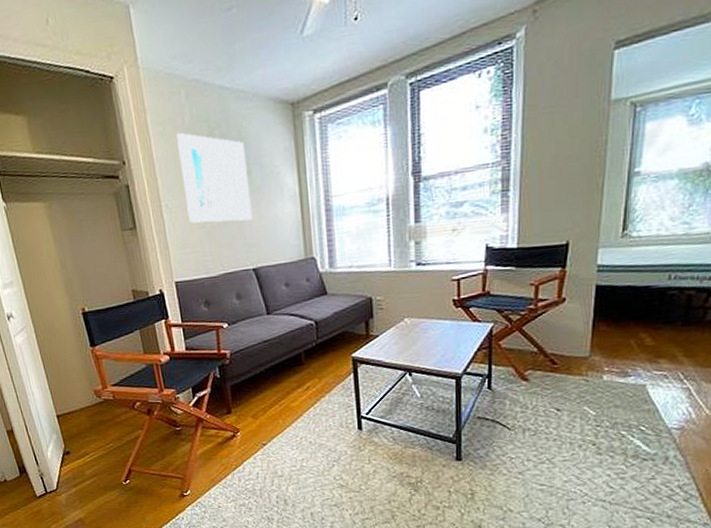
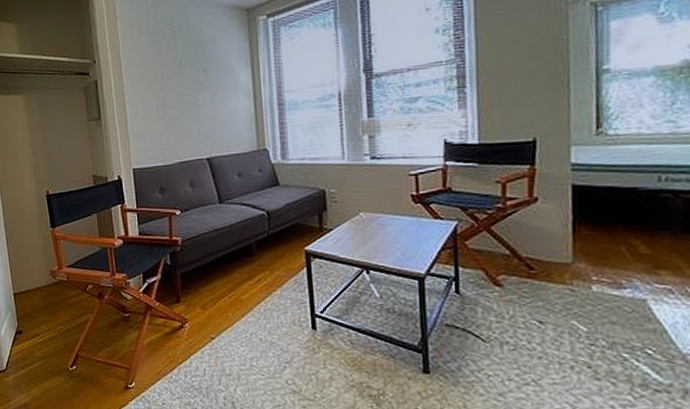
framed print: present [176,132,253,224] -> none [142,35,208,115]

